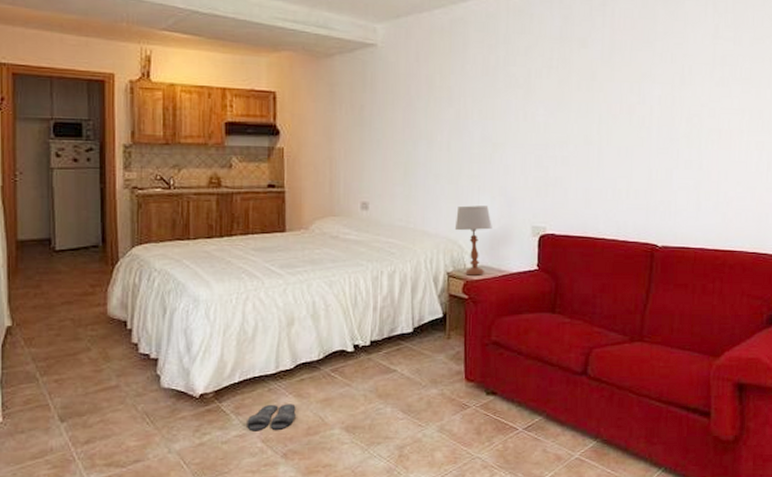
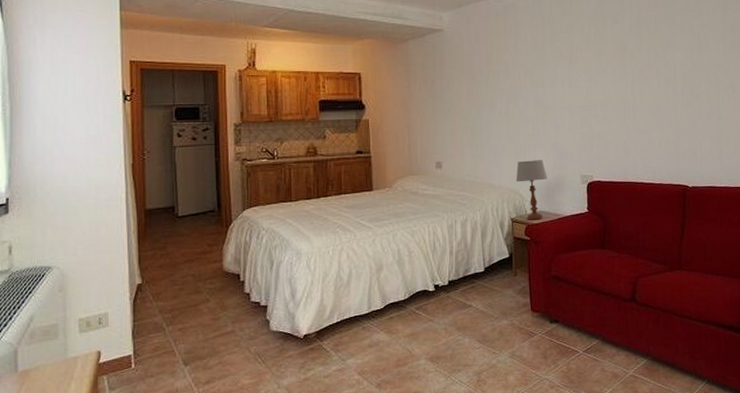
slippers: present [247,403,297,432] -> none [345,339,388,366]

